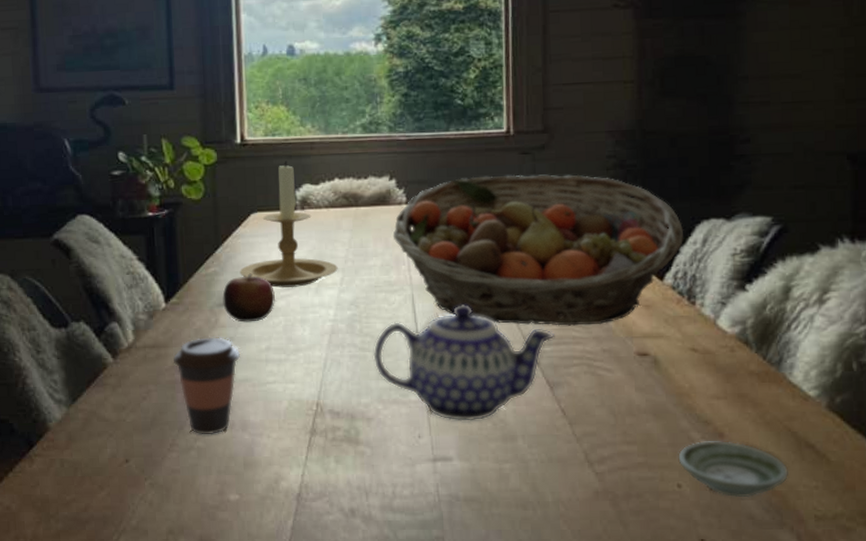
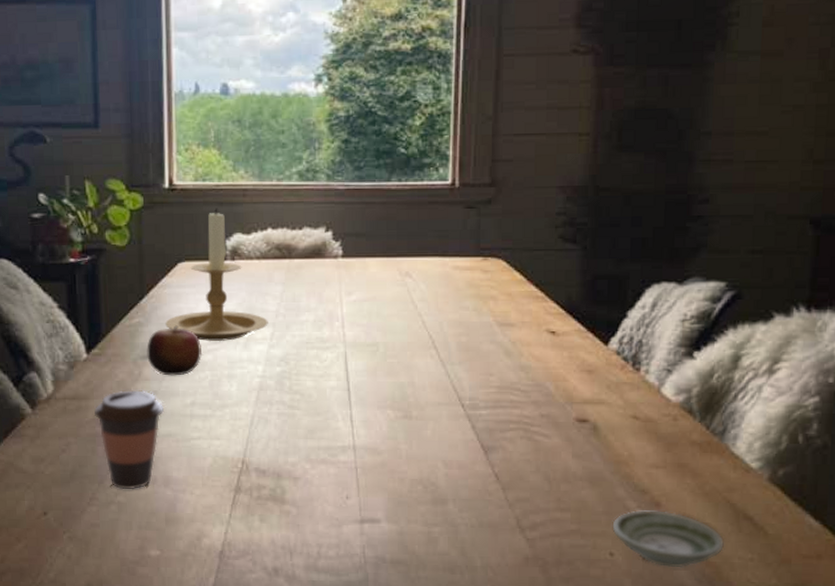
teapot: present [373,304,555,421] -> none [302,364,492,484]
fruit basket: present [392,174,684,326] -> none [327,230,633,389]

